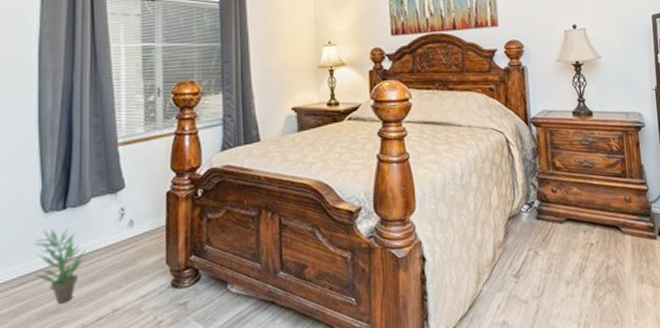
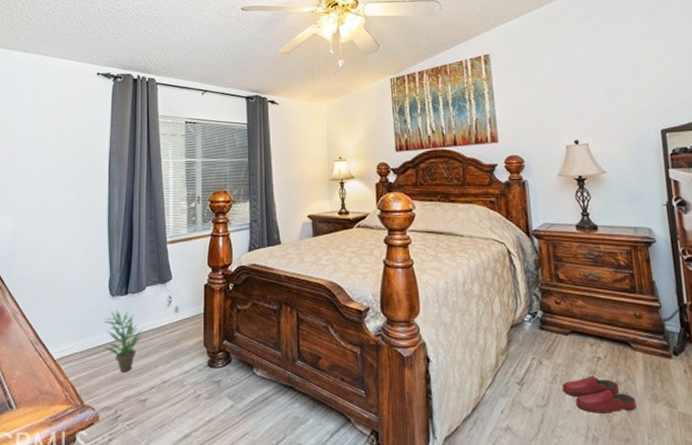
slippers: none [556,262,624,300] -> present [562,375,636,414]

